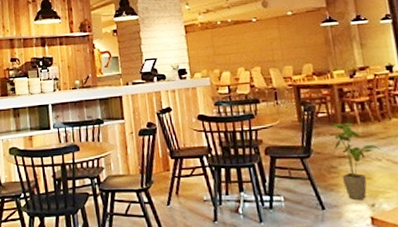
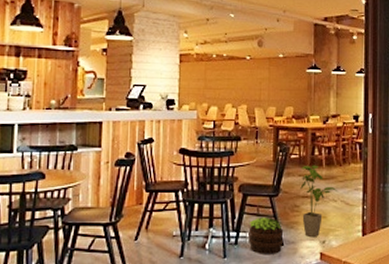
potted plant: none [281,180,325,219] -> present [248,218,284,254]

